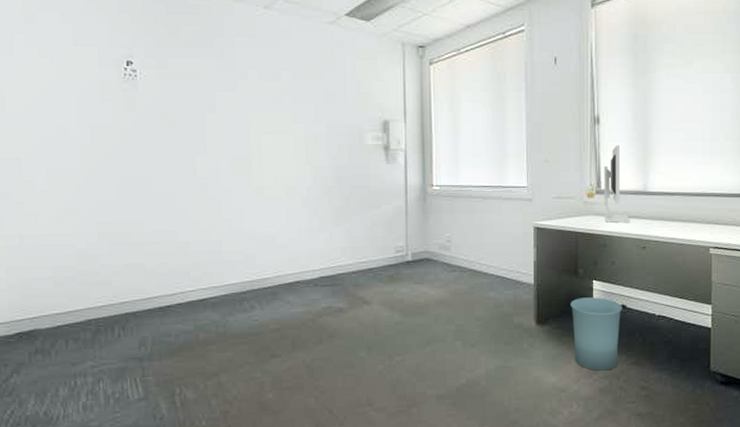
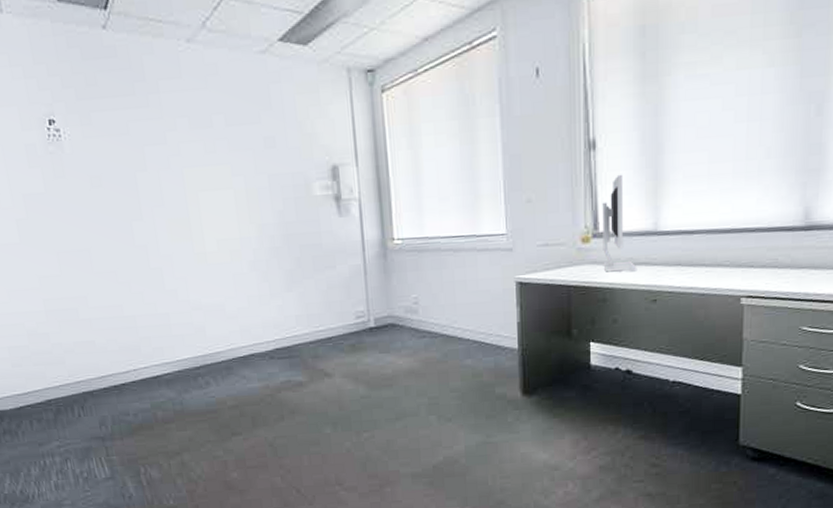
waste bin: present [571,297,622,371] -> none [563,361,627,446]

